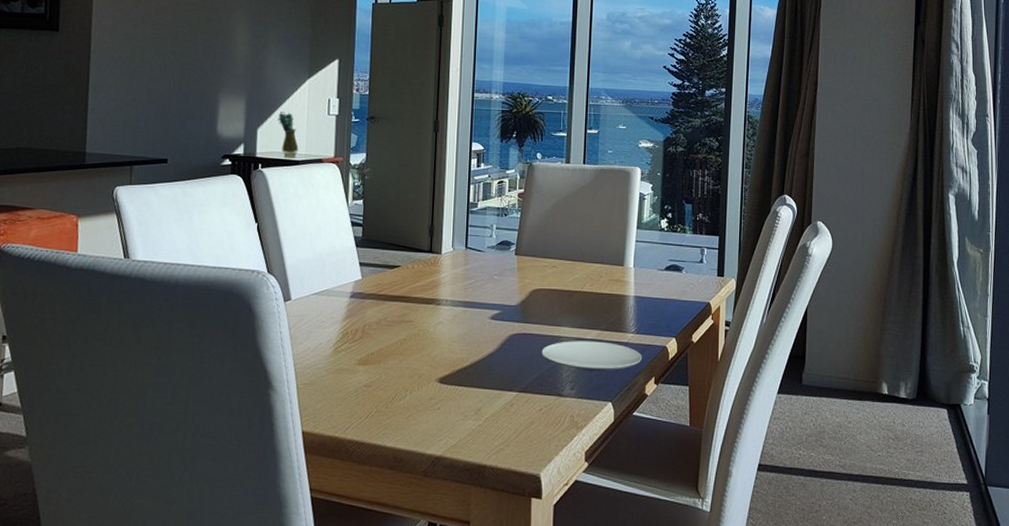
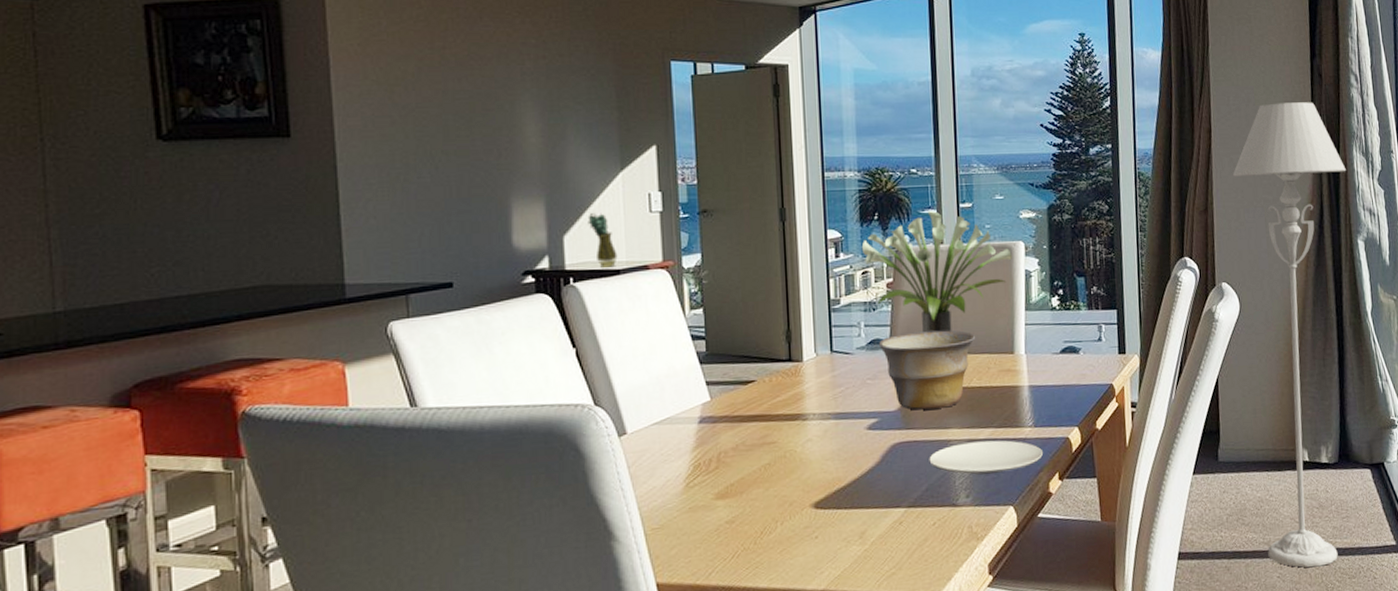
flower arrangement: none [500,133,629,242] -> present [861,210,1012,333]
bowl: none [506,238,590,308] -> present [878,330,975,410]
floor lamp: none [834,63,942,495] -> present [1232,102,1346,568]

